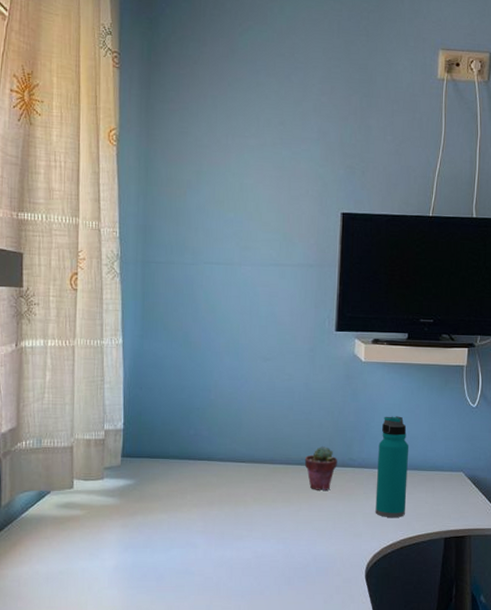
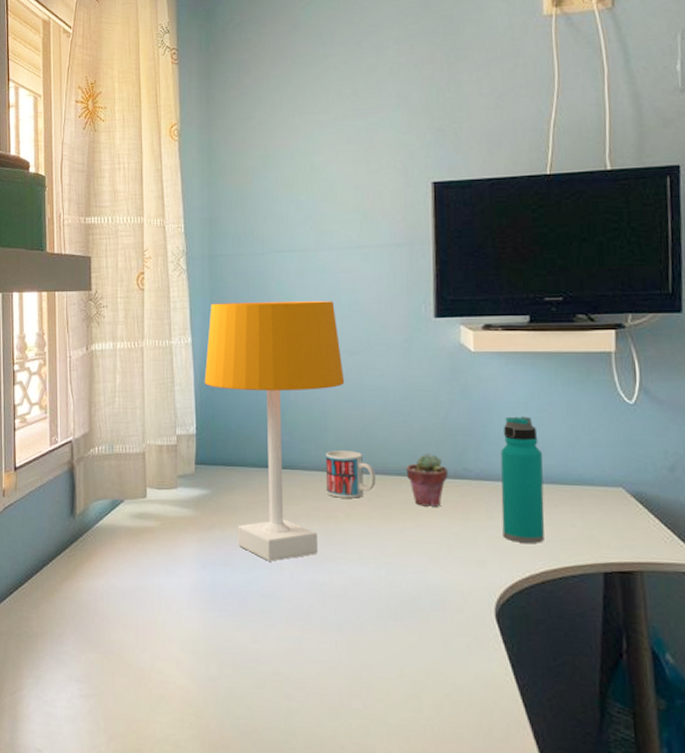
desk lamp: none [133,307,259,542] -> present [204,301,345,562]
mug: none [238,444,280,485] -> present [325,450,376,498]

